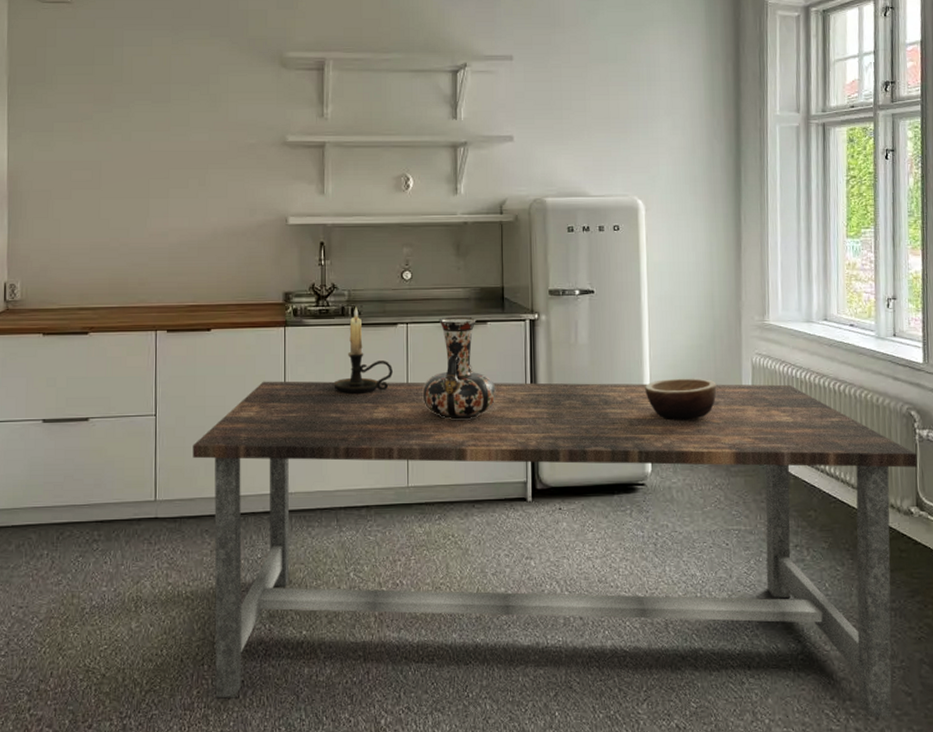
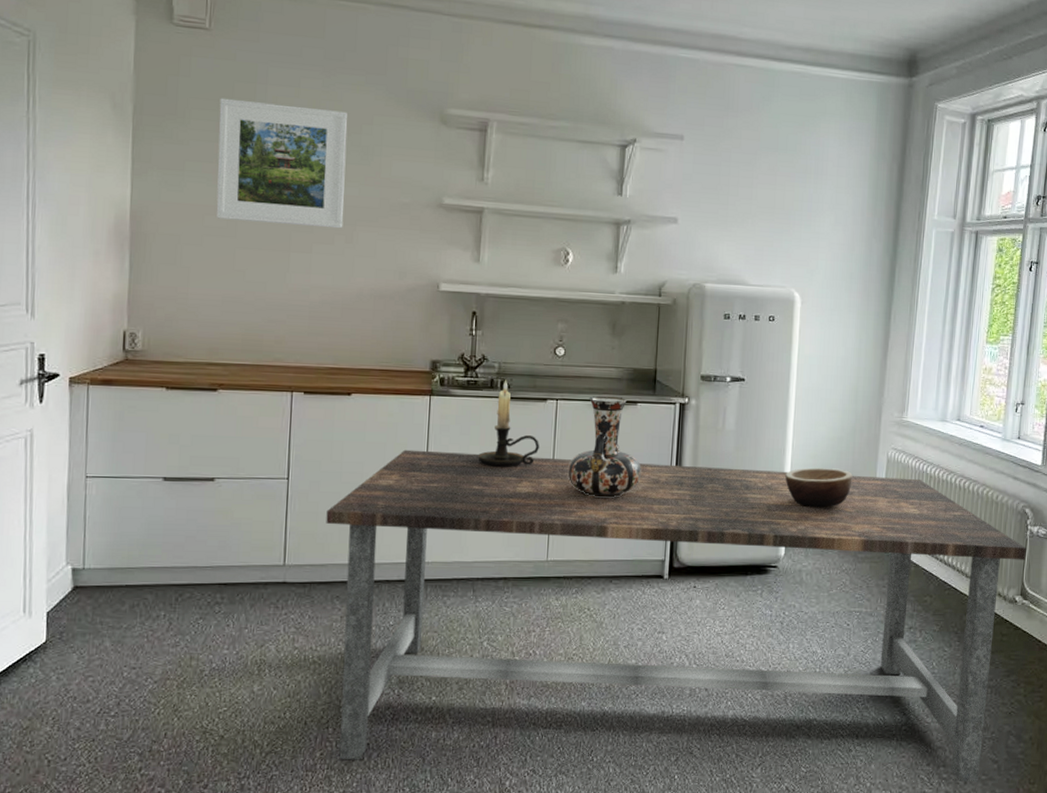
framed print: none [81,62,197,173] -> present [216,98,348,229]

